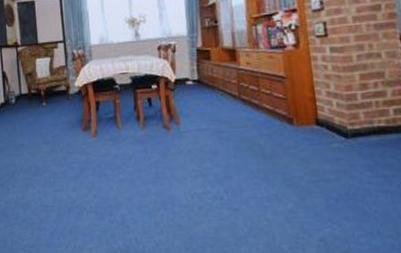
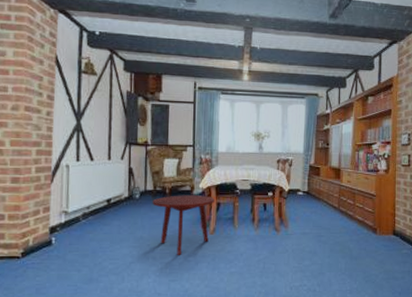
side table: none [29,94,93,163] -> present [152,195,215,256]

